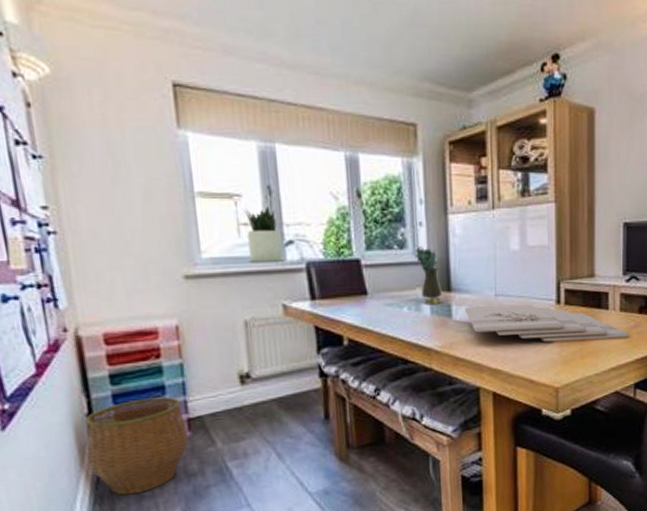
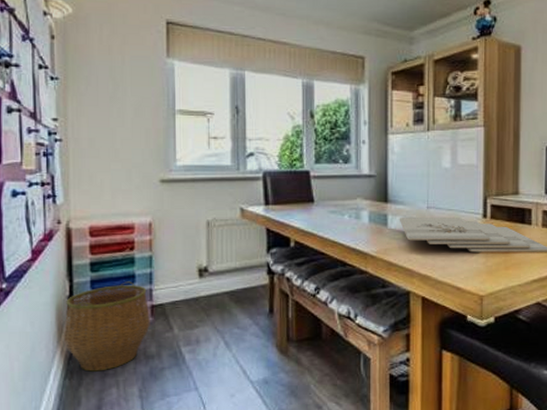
planter: present [244,207,287,264] -> none [214,124,247,172]
vase: present [414,244,442,305] -> none [357,160,379,214]

